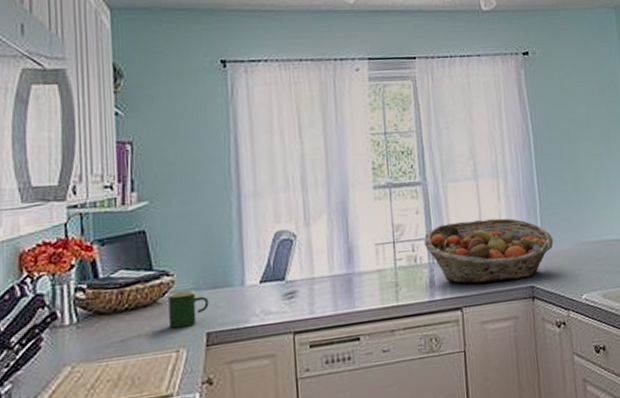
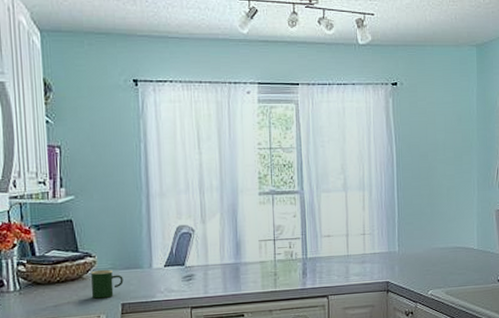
fruit basket: present [423,218,554,284] -> none [299,224,408,277]

